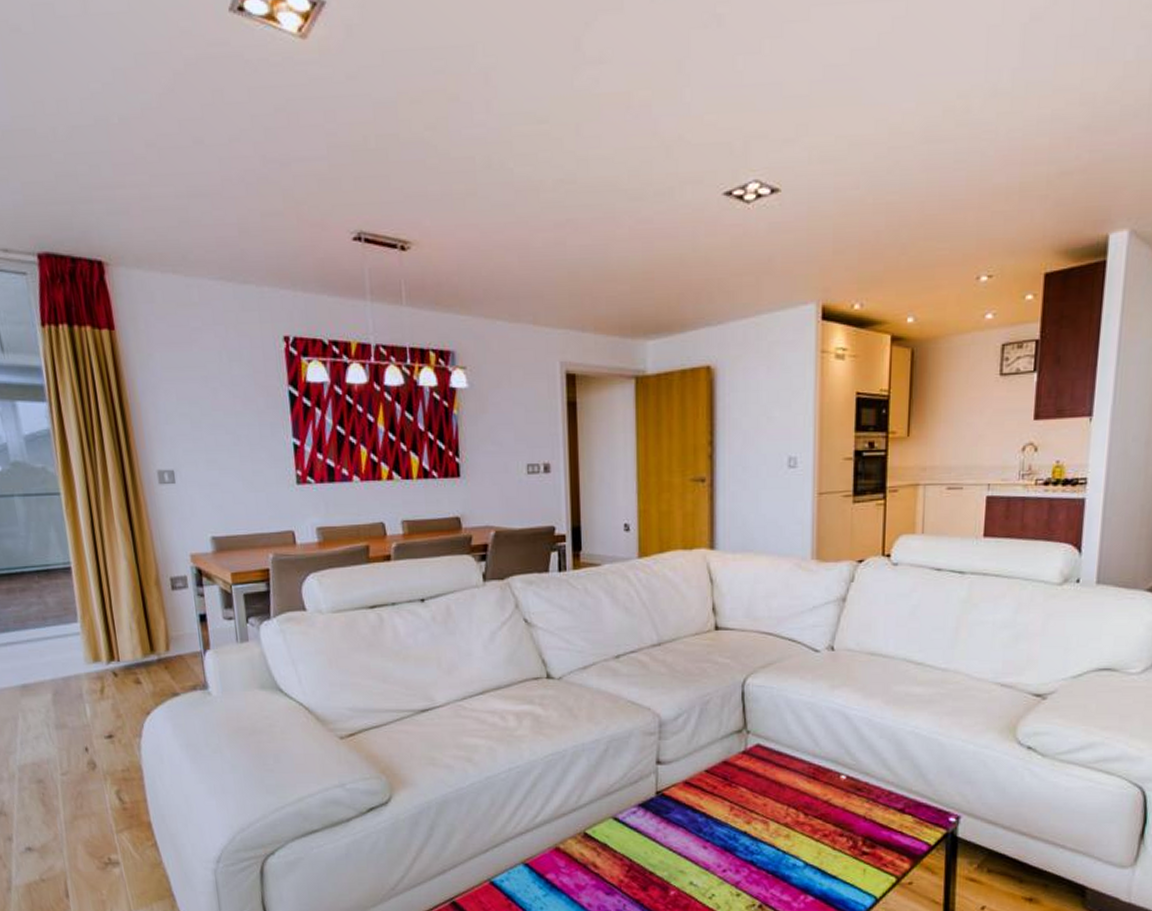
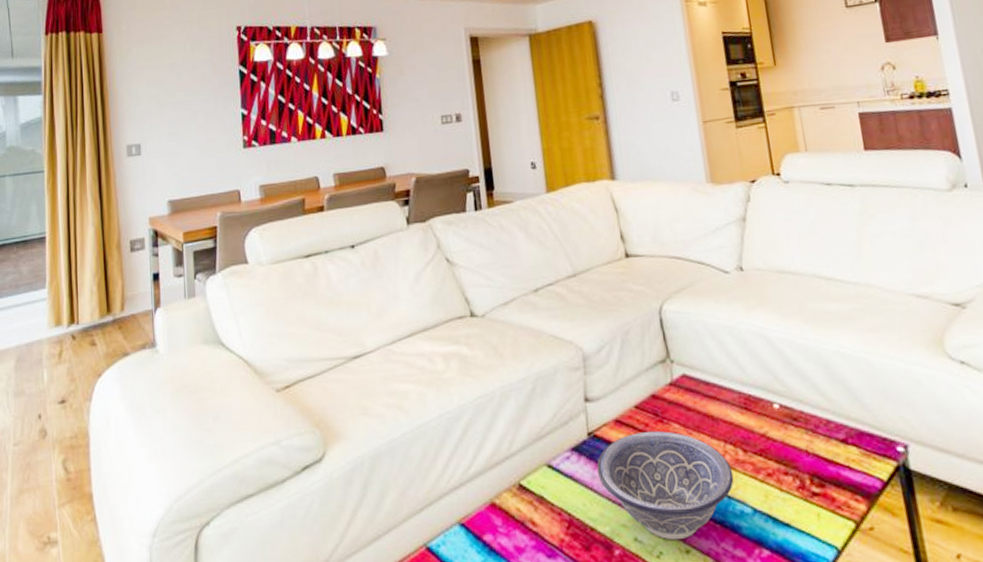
decorative bowl: none [662,793,792,885] -> present [597,430,734,541]

